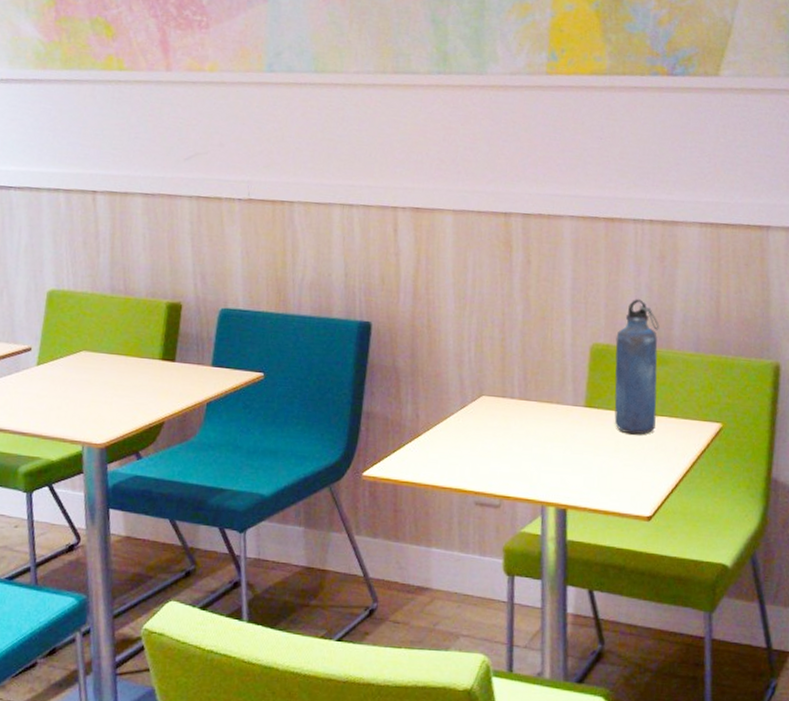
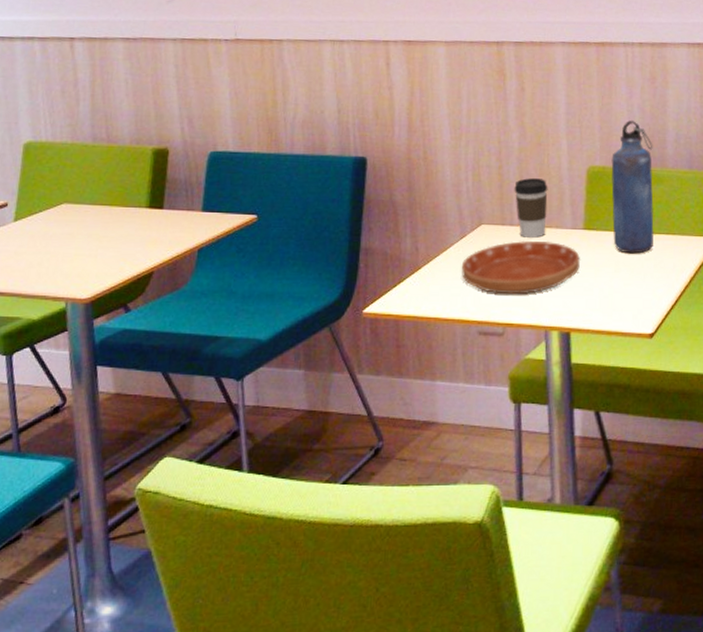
saucer: none [460,414,581,469] -> present [461,240,581,295]
coffee cup: none [516,352,551,413] -> present [514,178,548,239]

